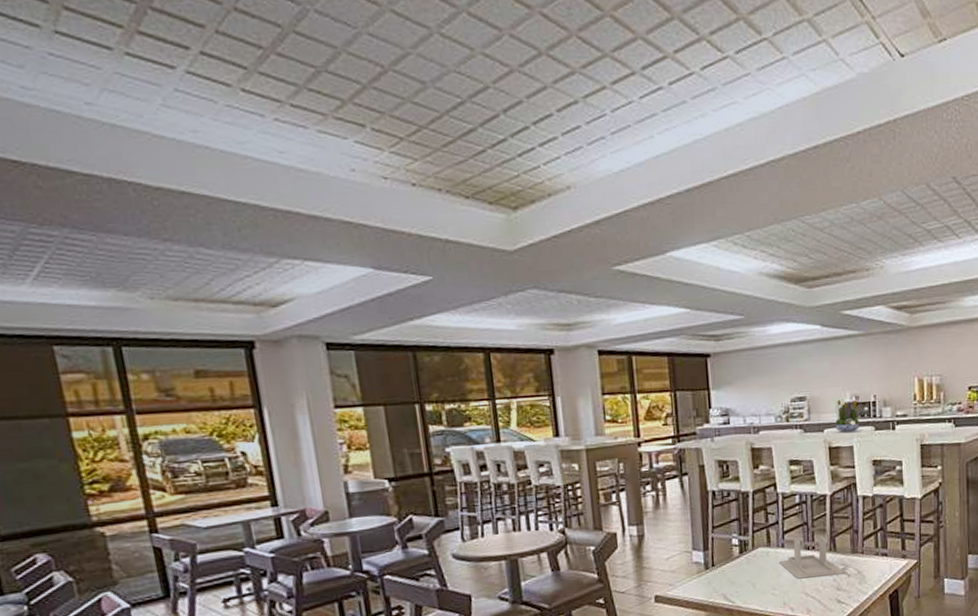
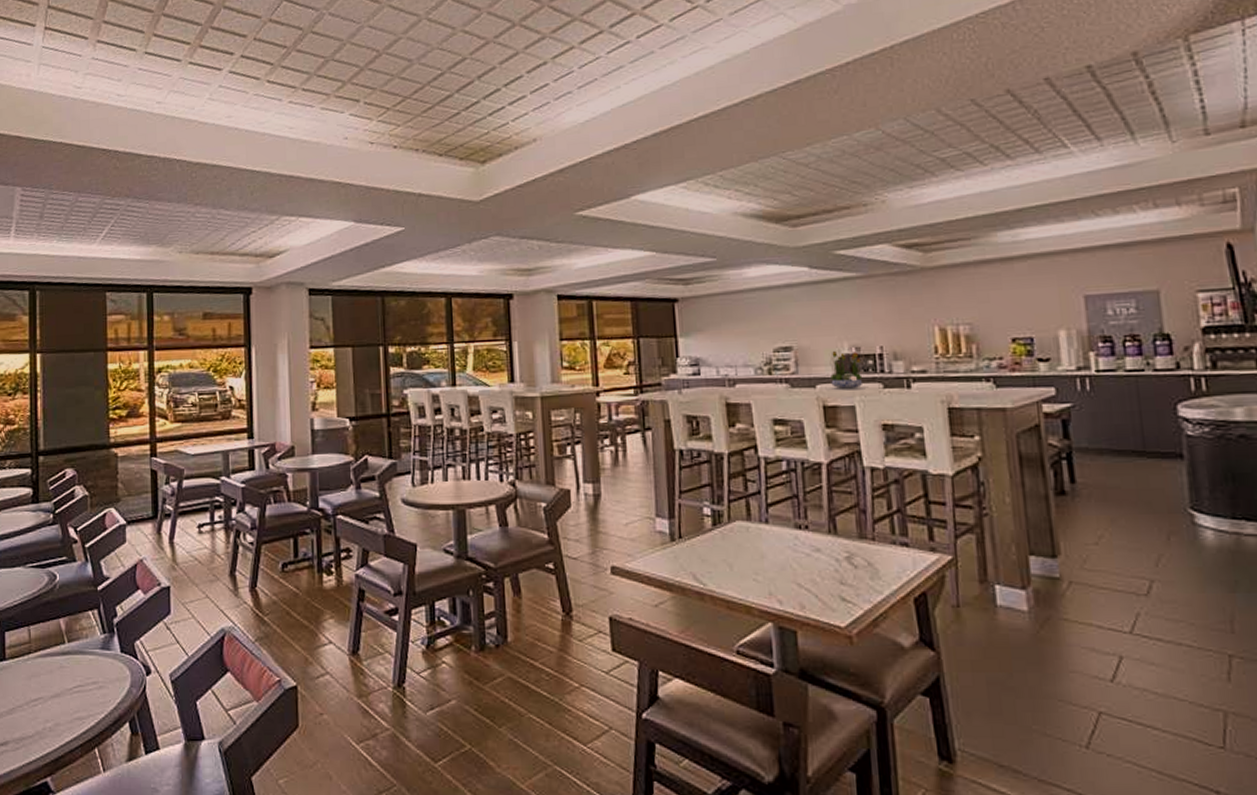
napkin holder: present [779,536,844,579] -> none [762,513,849,565]

